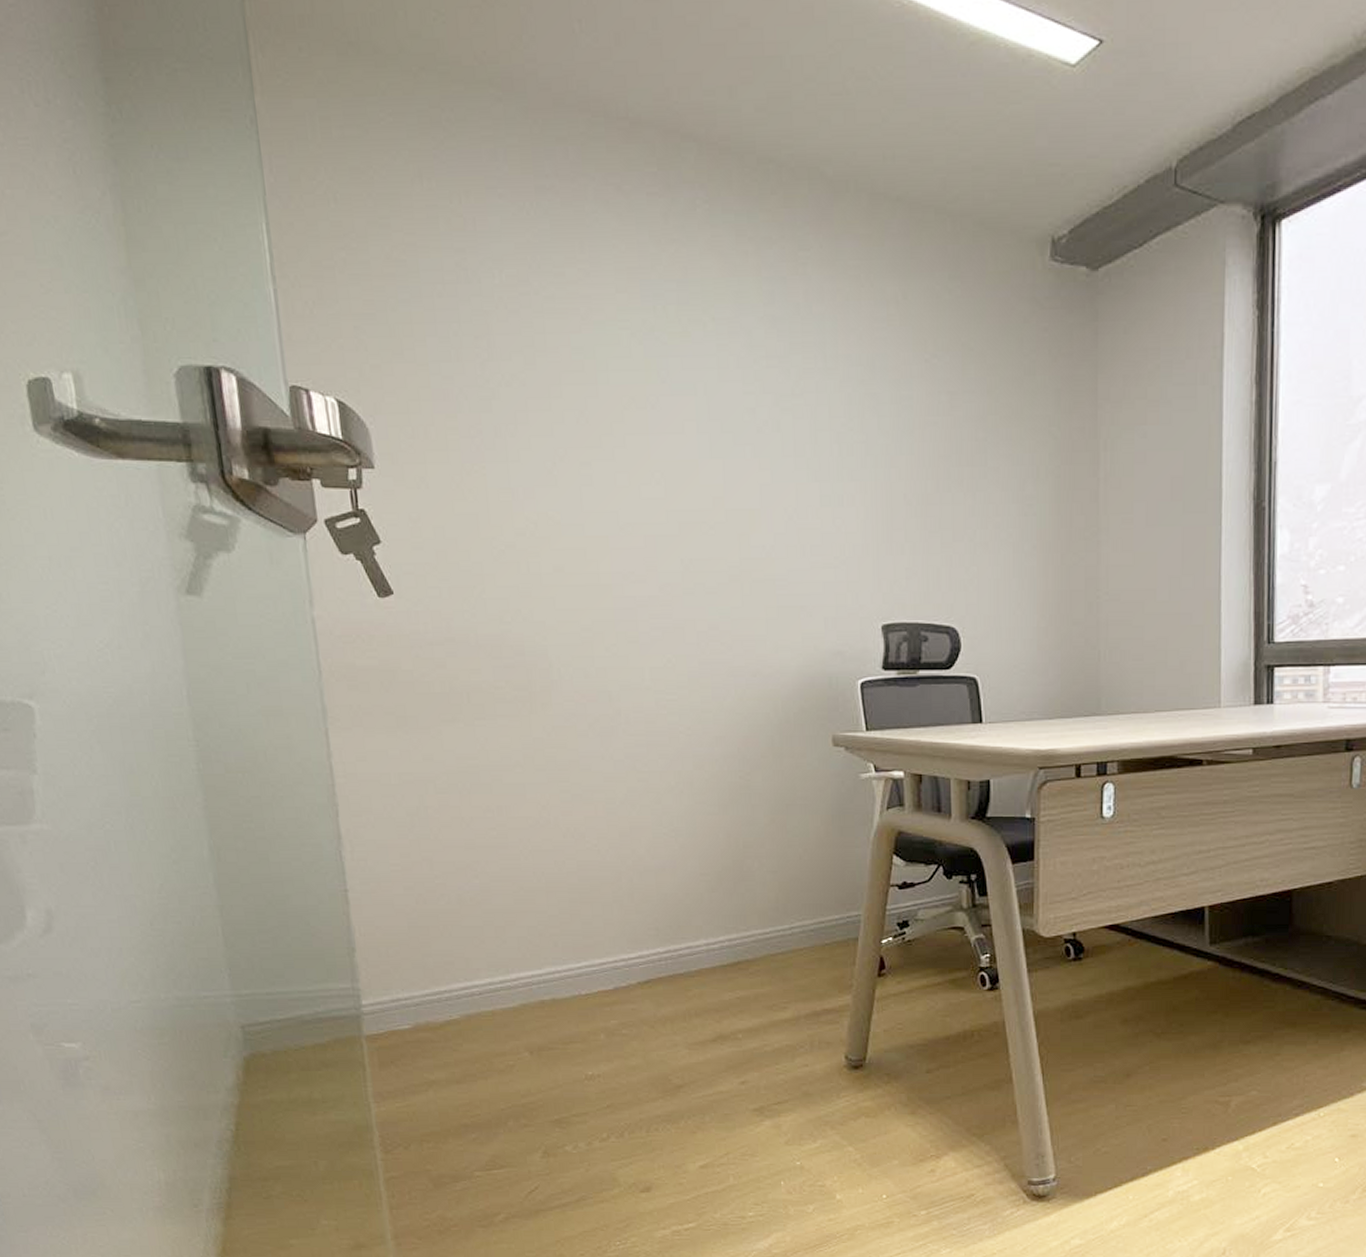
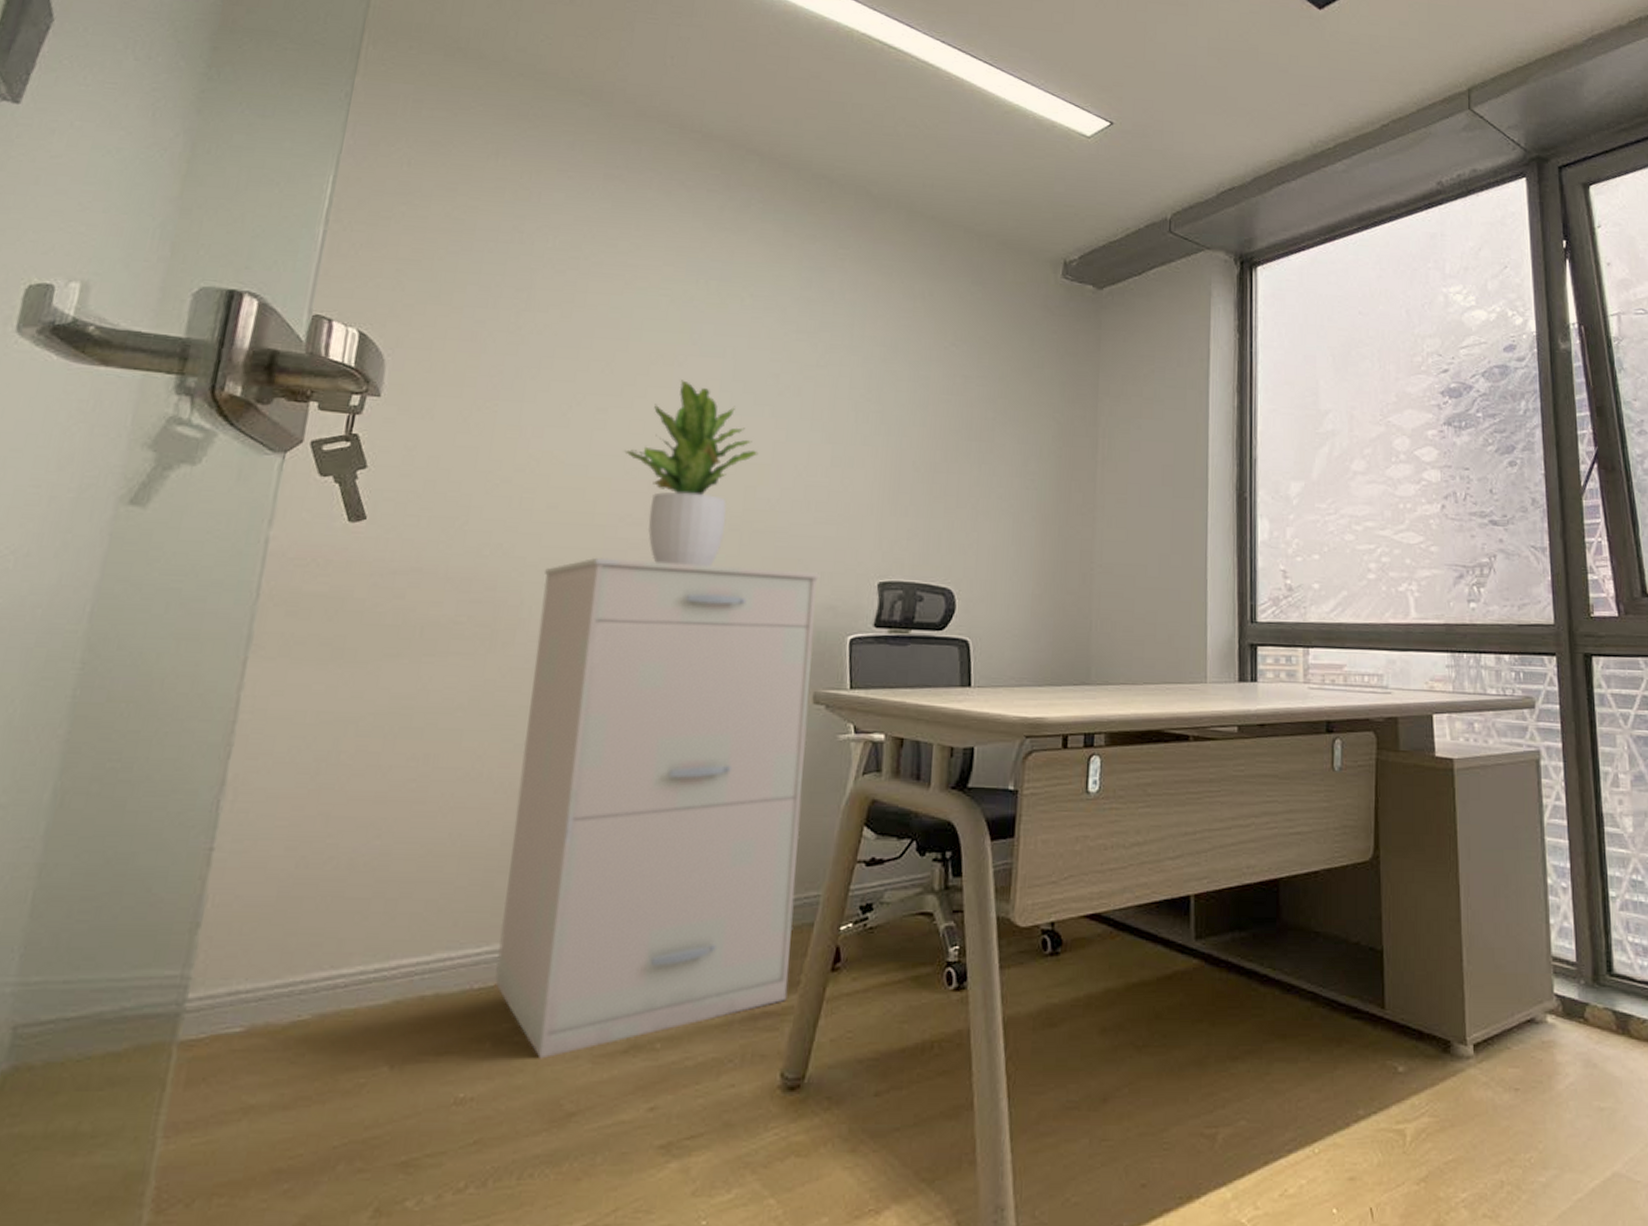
filing cabinet: none [564,616,843,1047] -> present [494,557,820,1059]
potted plant: none [615,424,747,620] -> present [624,380,759,567]

